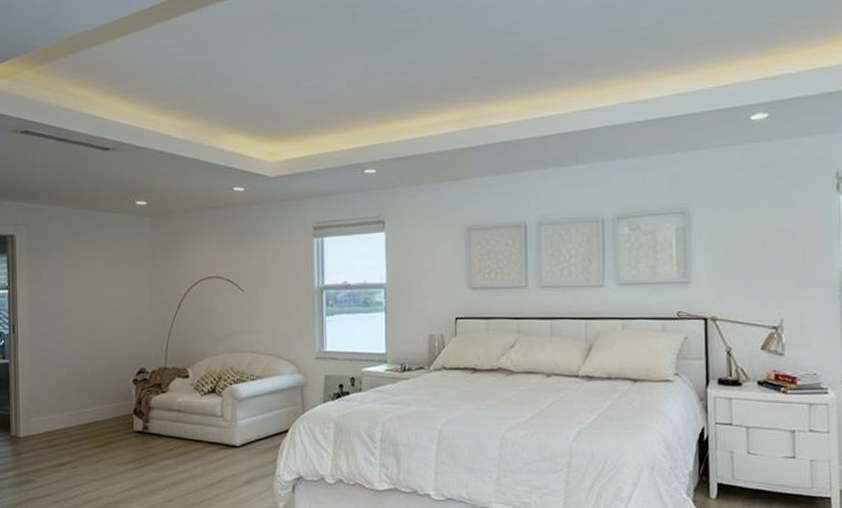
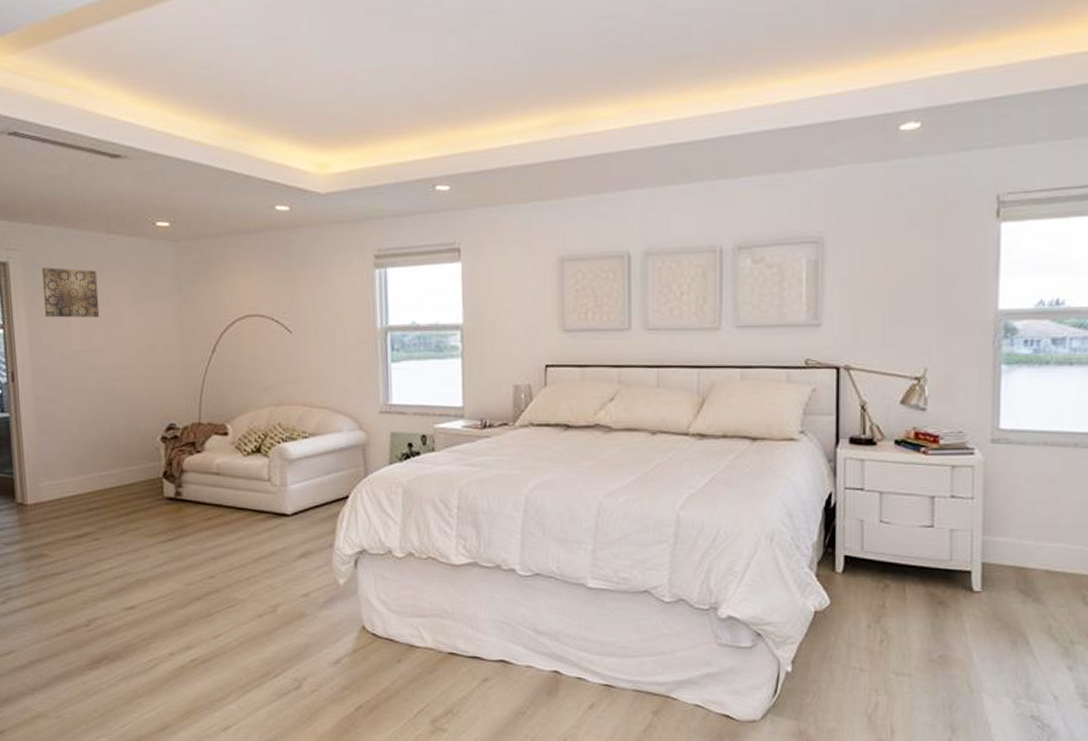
wall art: none [41,239,87,280] -> present [41,267,100,318]

